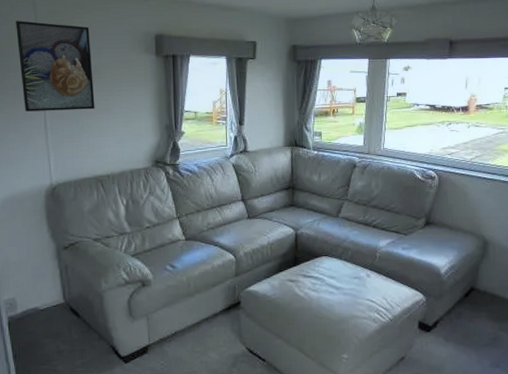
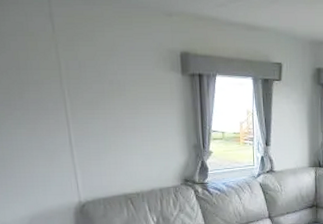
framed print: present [16,21,95,112] -> none [31,32,121,128]

